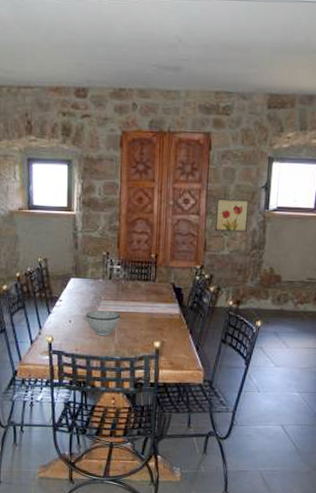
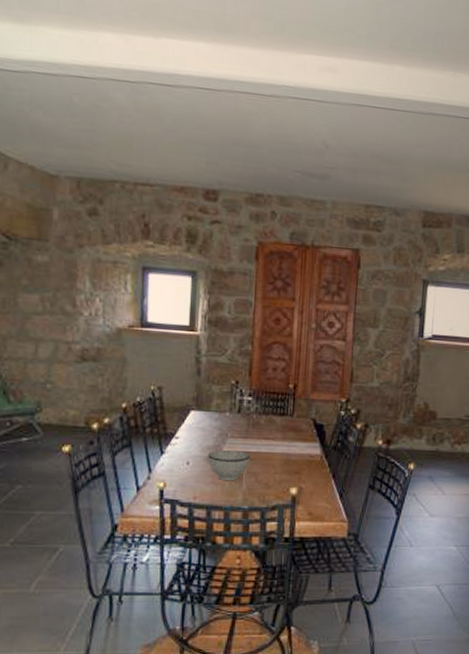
wall art: present [214,198,250,233] -> none [362,323,402,362]

